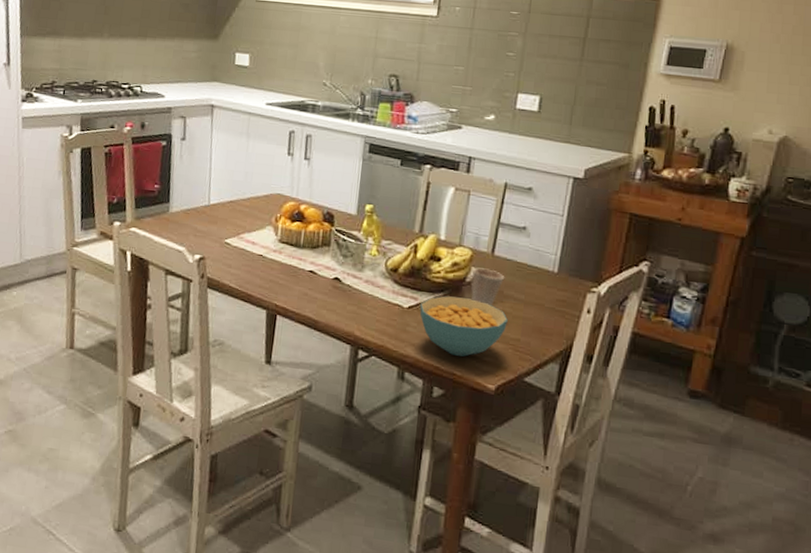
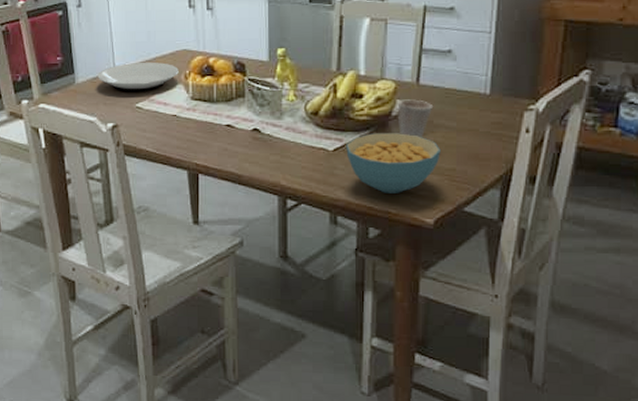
plate: none [191,199,271,229] -> present [97,62,179,92]

